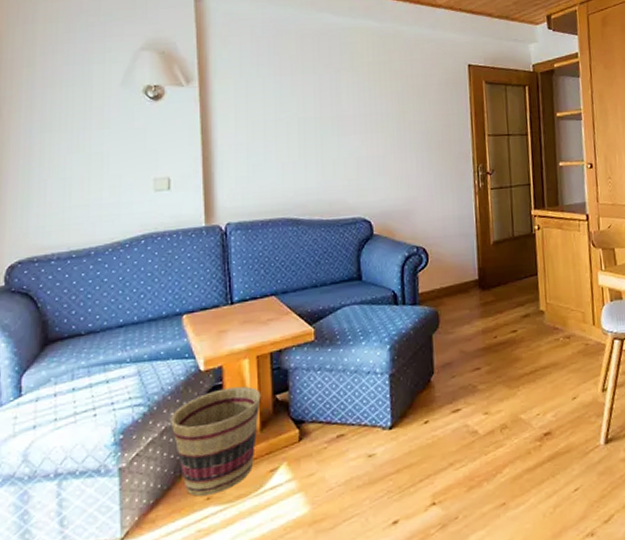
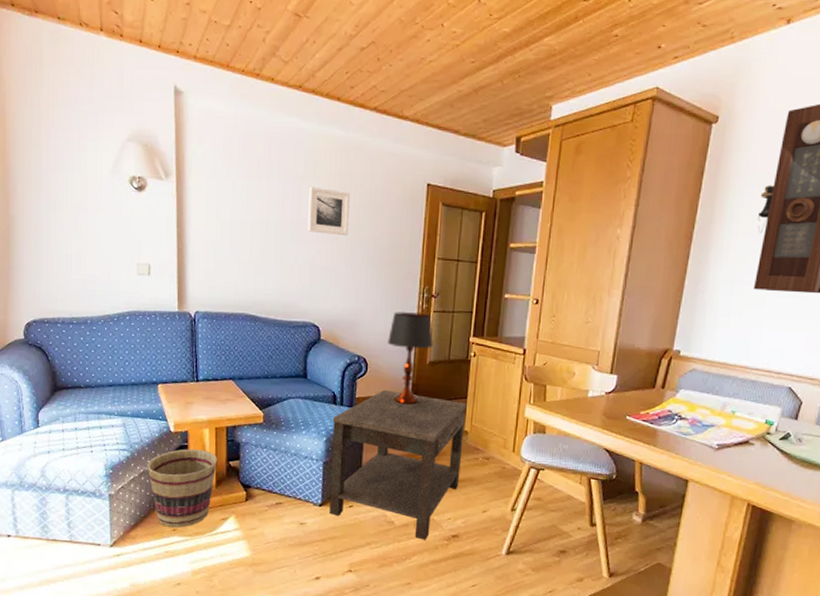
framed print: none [347,77,393,124] -> present [307,186,350,236]
side table: none [395,279,543,446] -> present [329,389,467,540]
table lamp: none [447,191,495,293] -> present [388,311,433,405]

